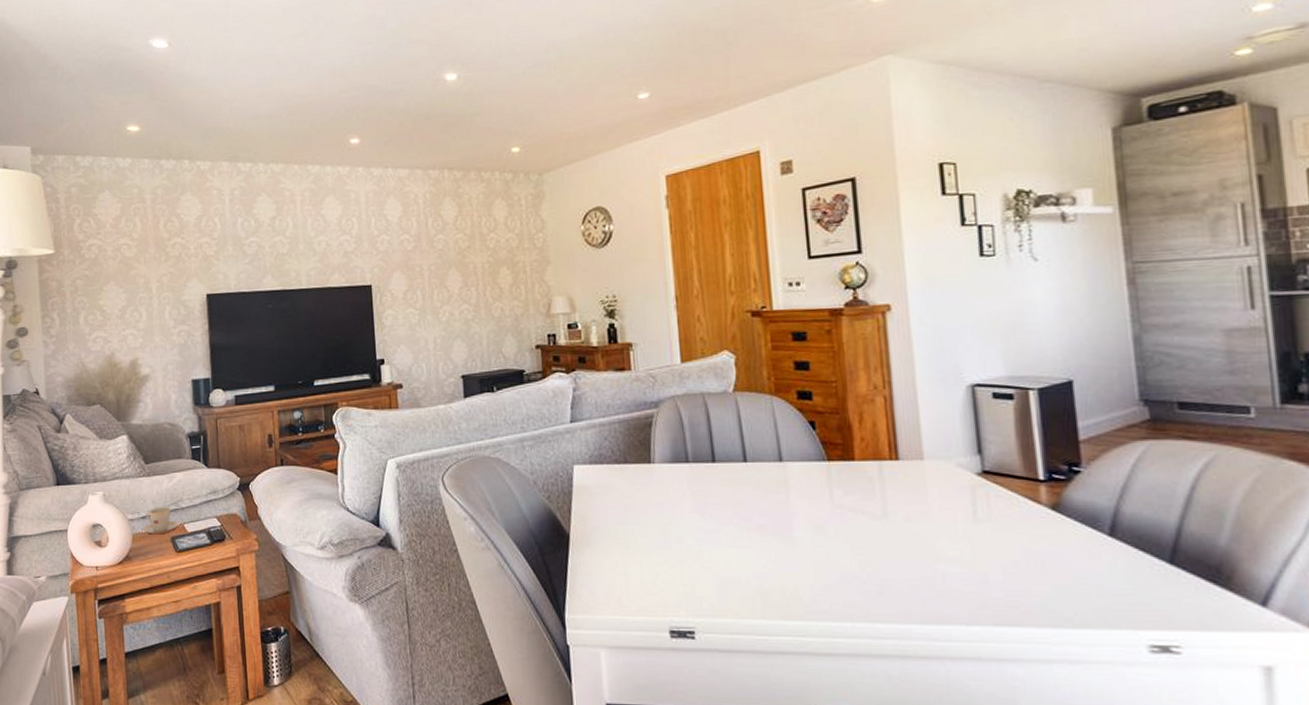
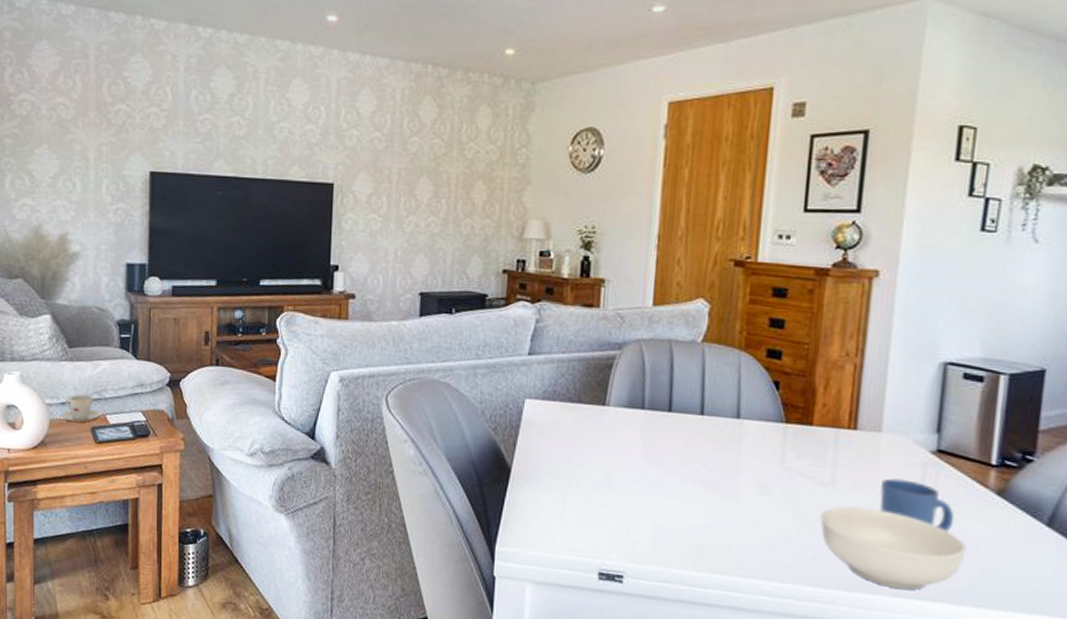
bowl: none [879,537,1033,616] -> present [820,506,966,590]
mug: none [934,504,1015,554] -> present [879,478,955,533]

